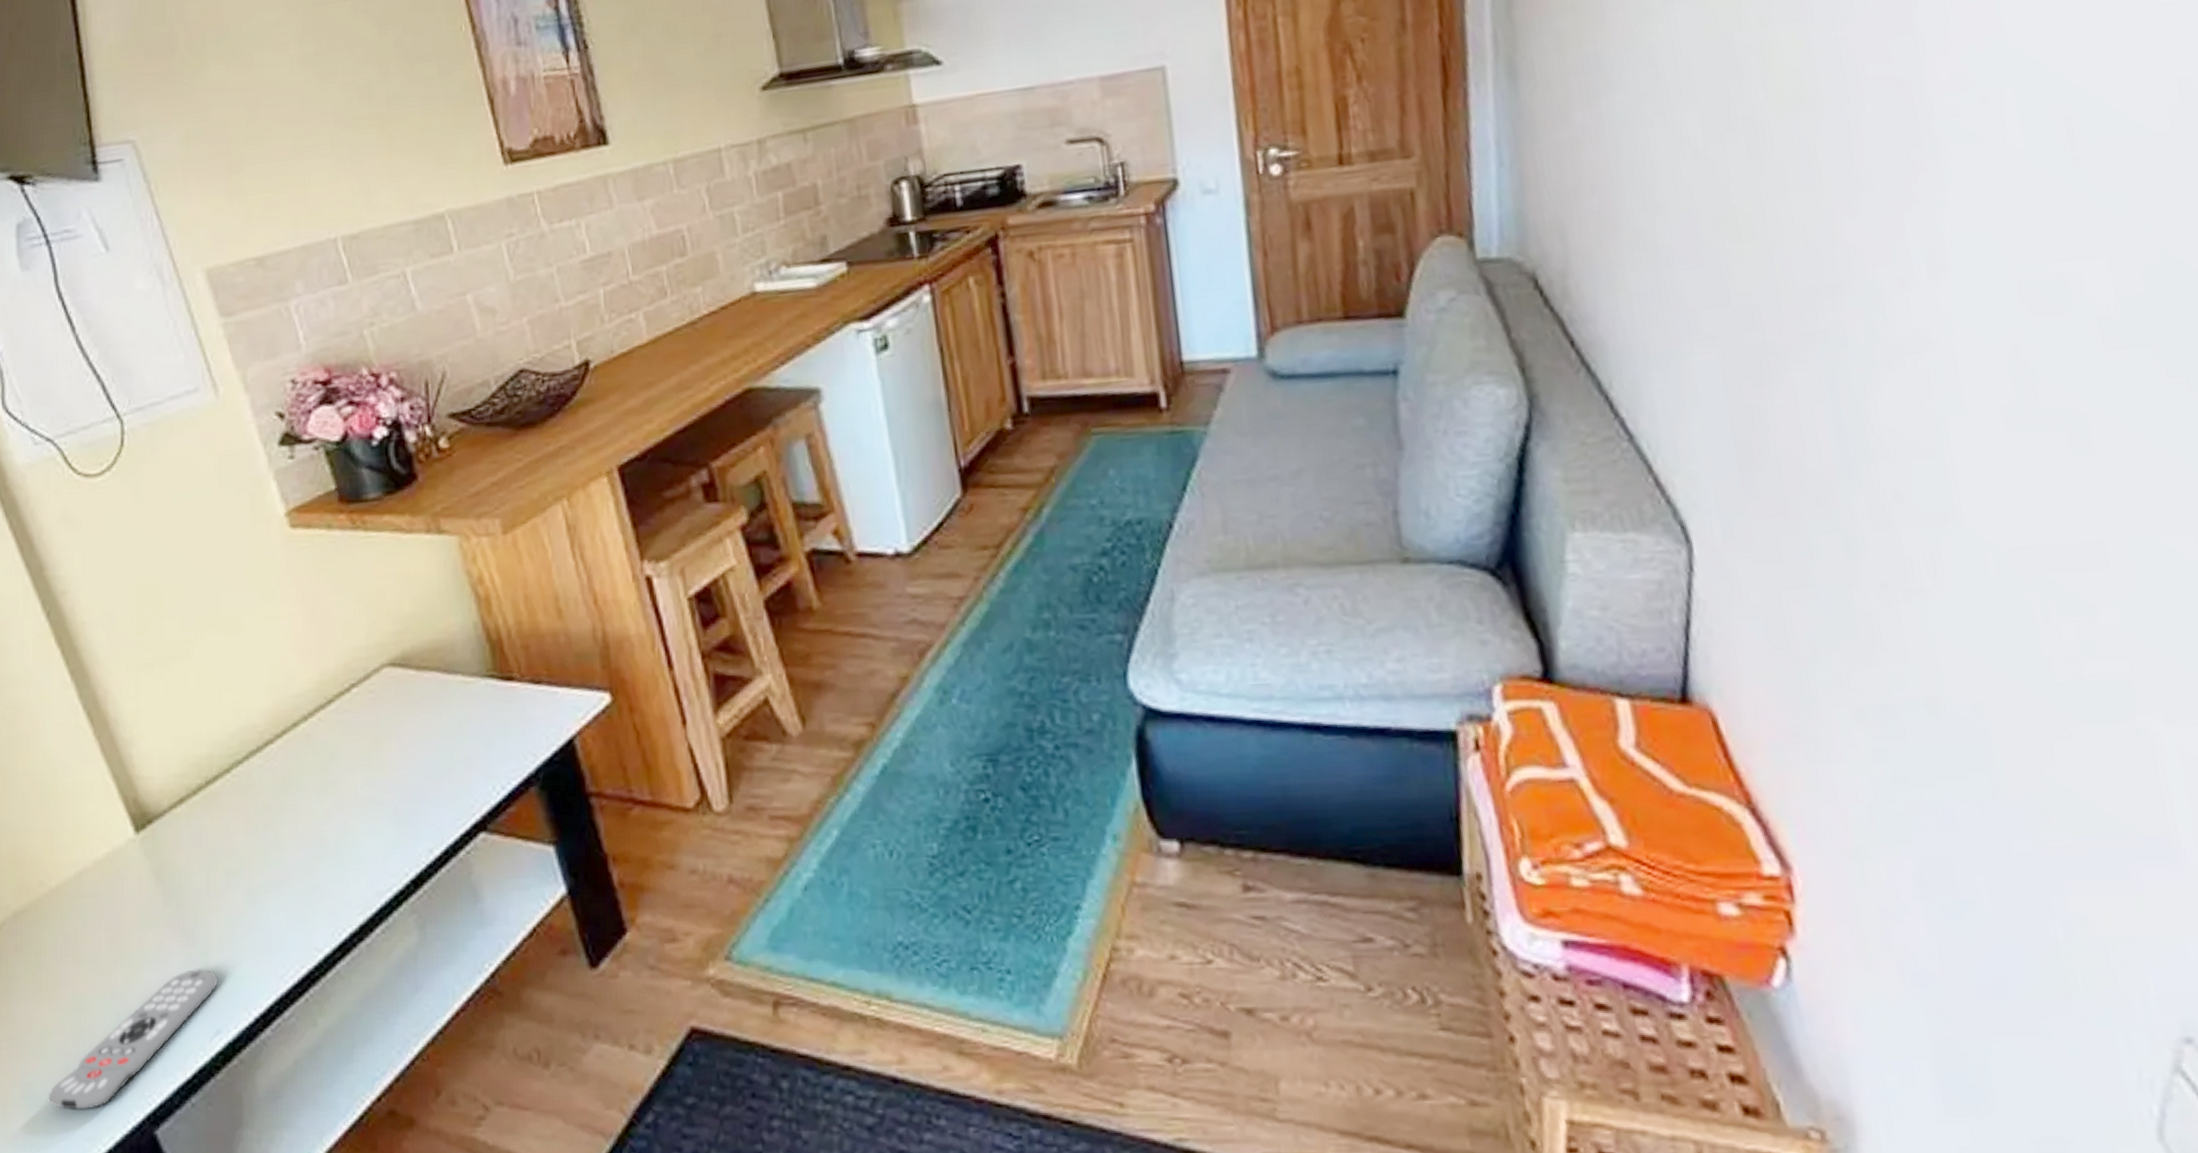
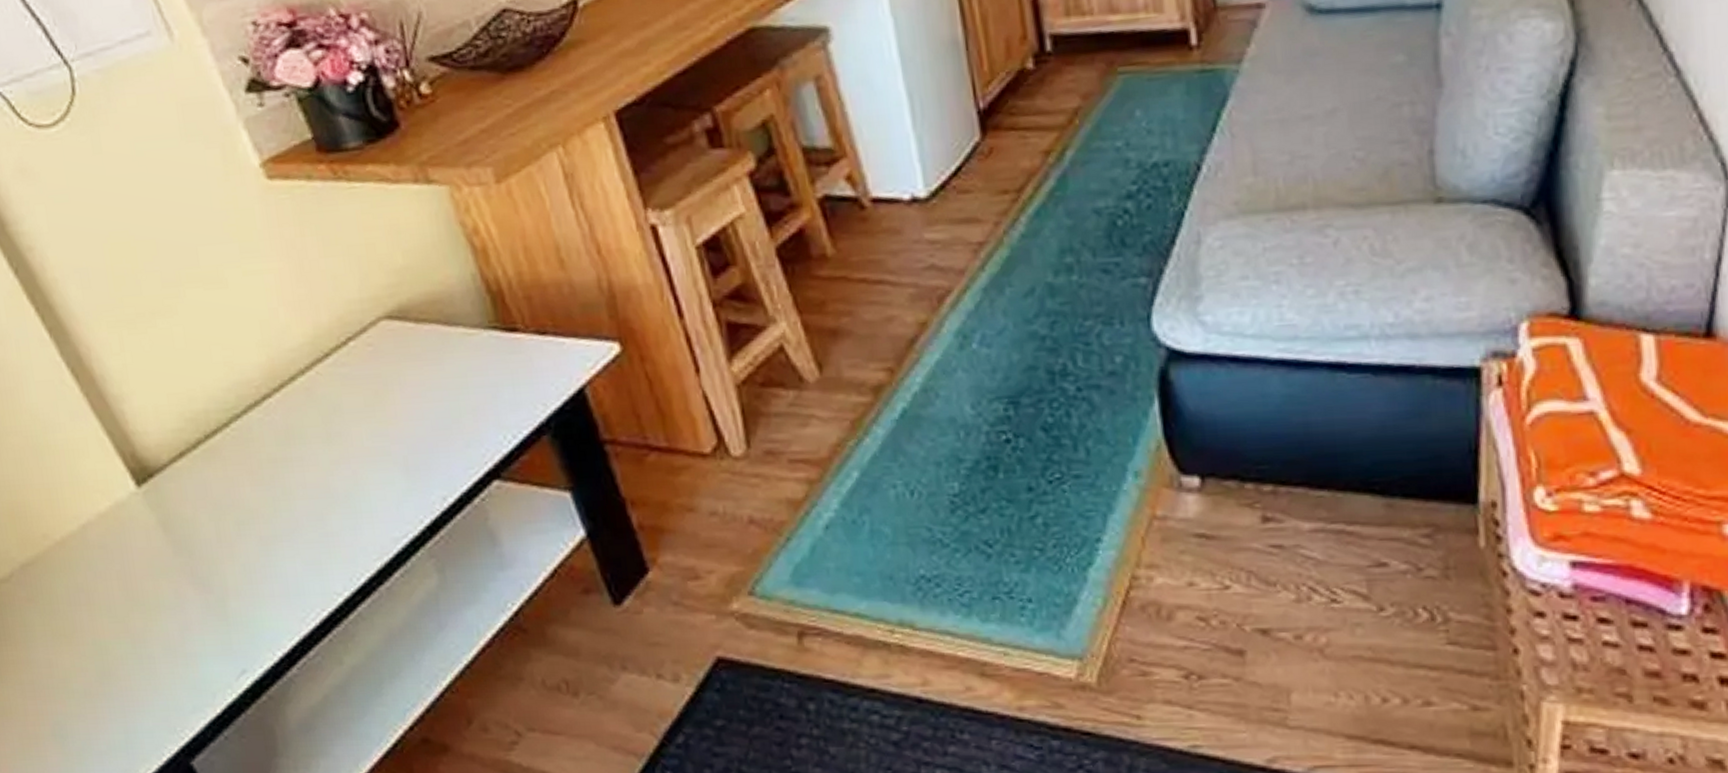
remote control: present [48,969,218,1110] -> none [79,613,239,745]

